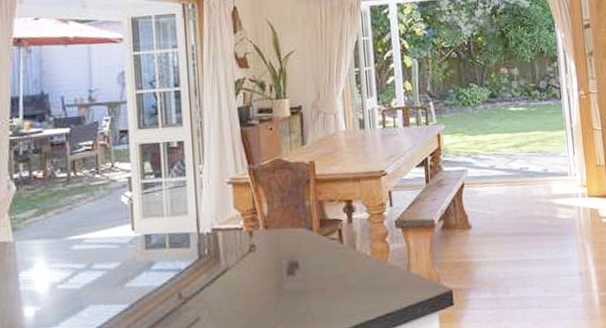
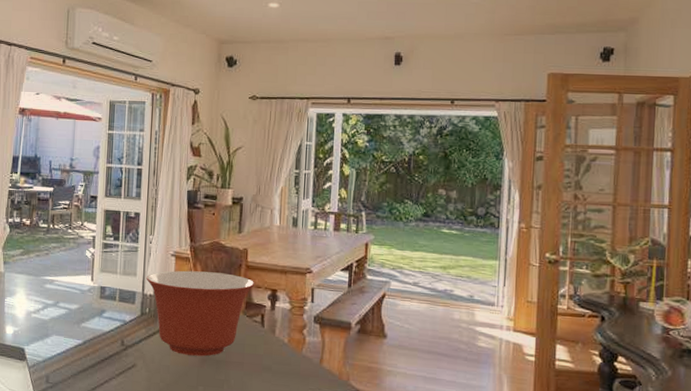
mixing bowl: none [200,192,327,294] -> present [146,270,255,356]

